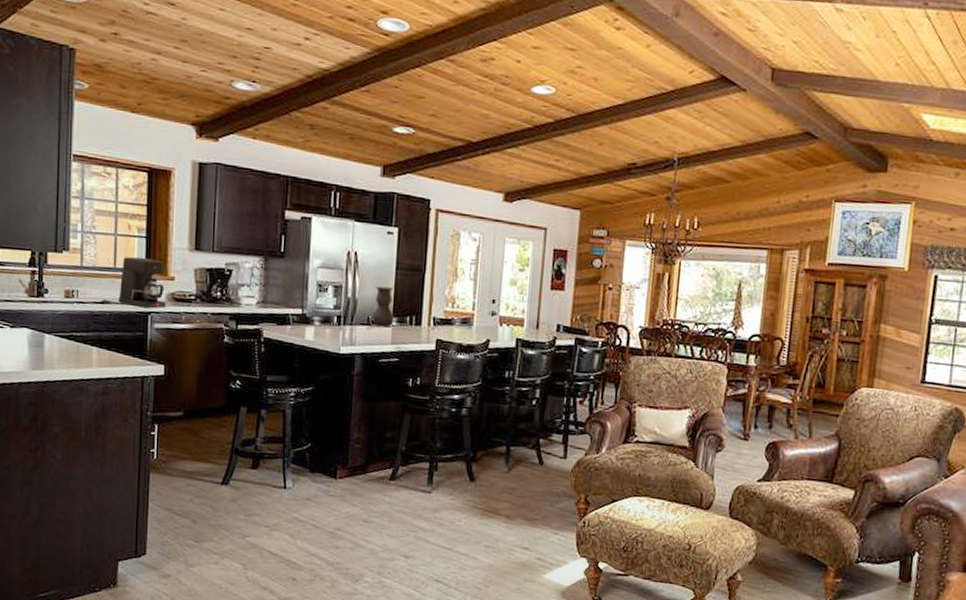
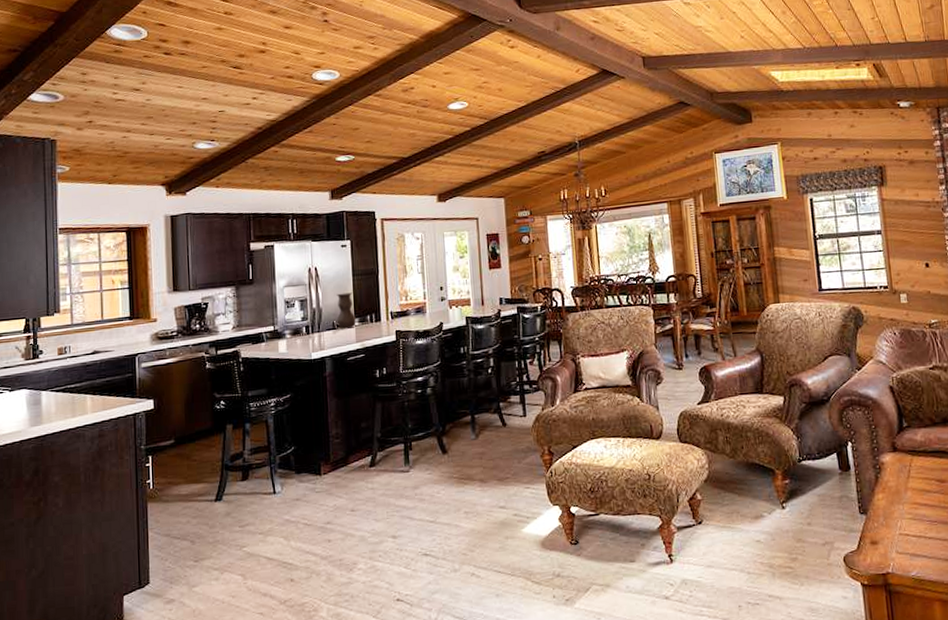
coffee maker: present [118,256,166,309] -> none [107,306,151,352]

